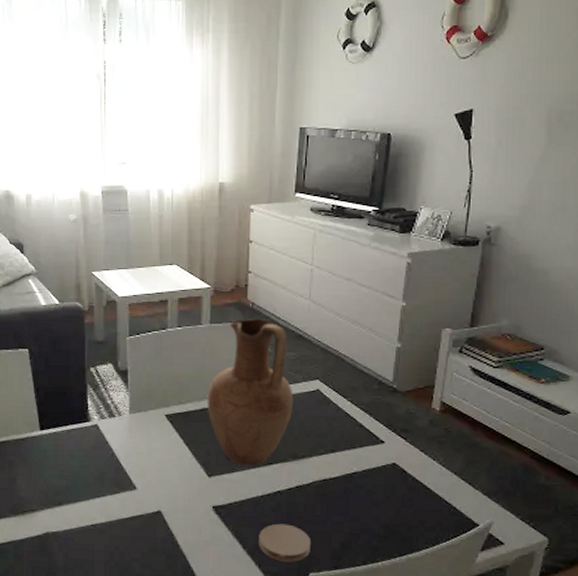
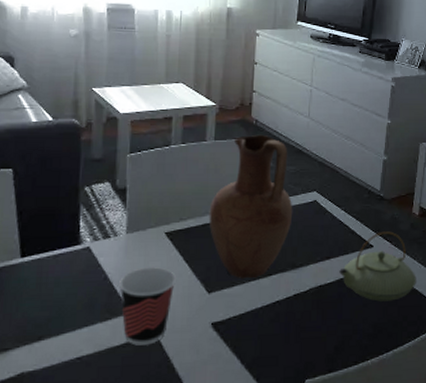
cup: none [125,447,177,521] -> present [119,267,176,346]
coaster: present [259,523,312,562] -> none [257,333,308,372]
teapot: none [345,427,436,503] -> present [339,231,416,302]

